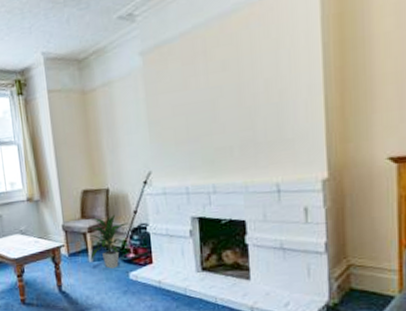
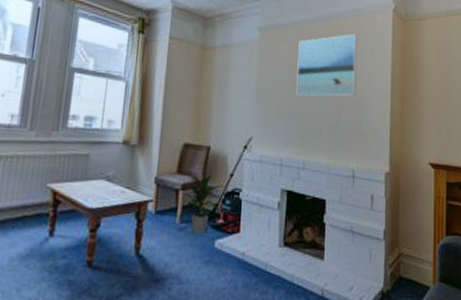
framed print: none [190,22,273,117] -> present [296,33,357,97]

